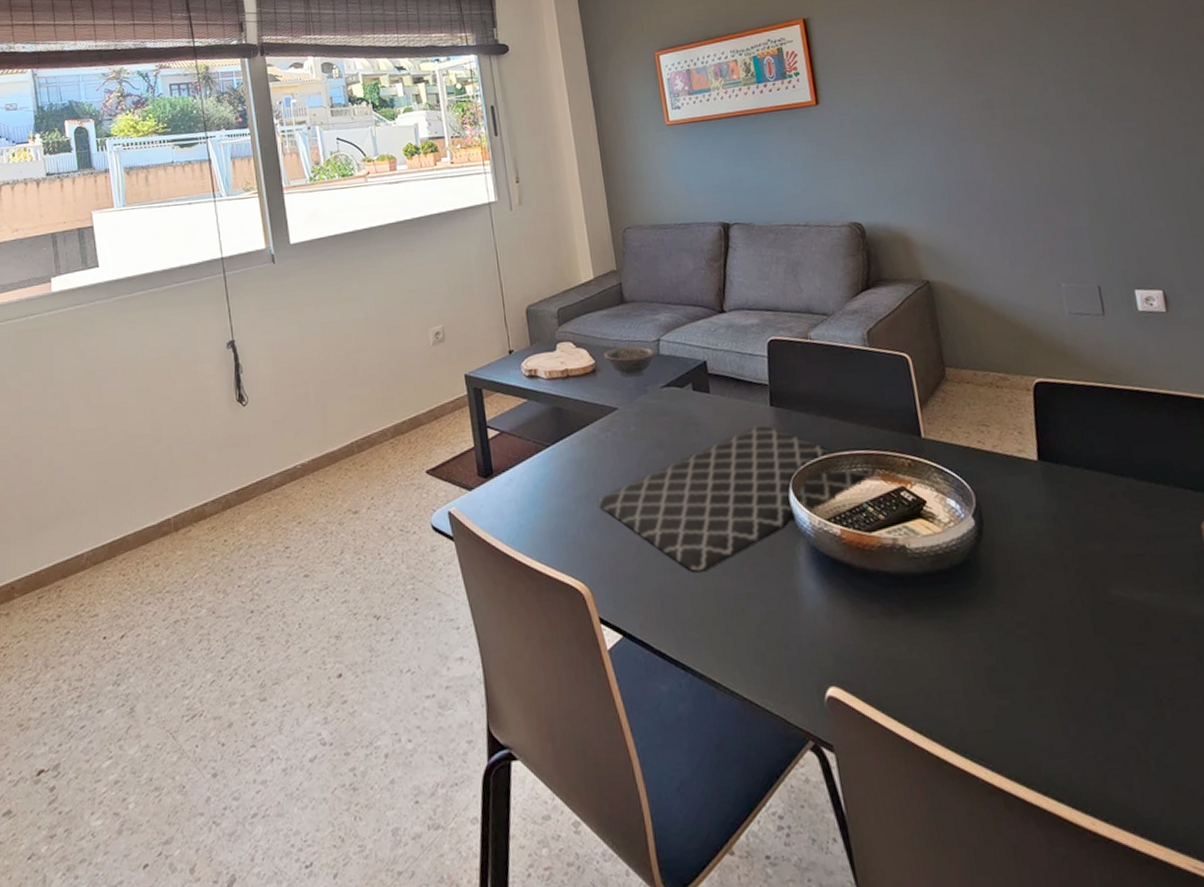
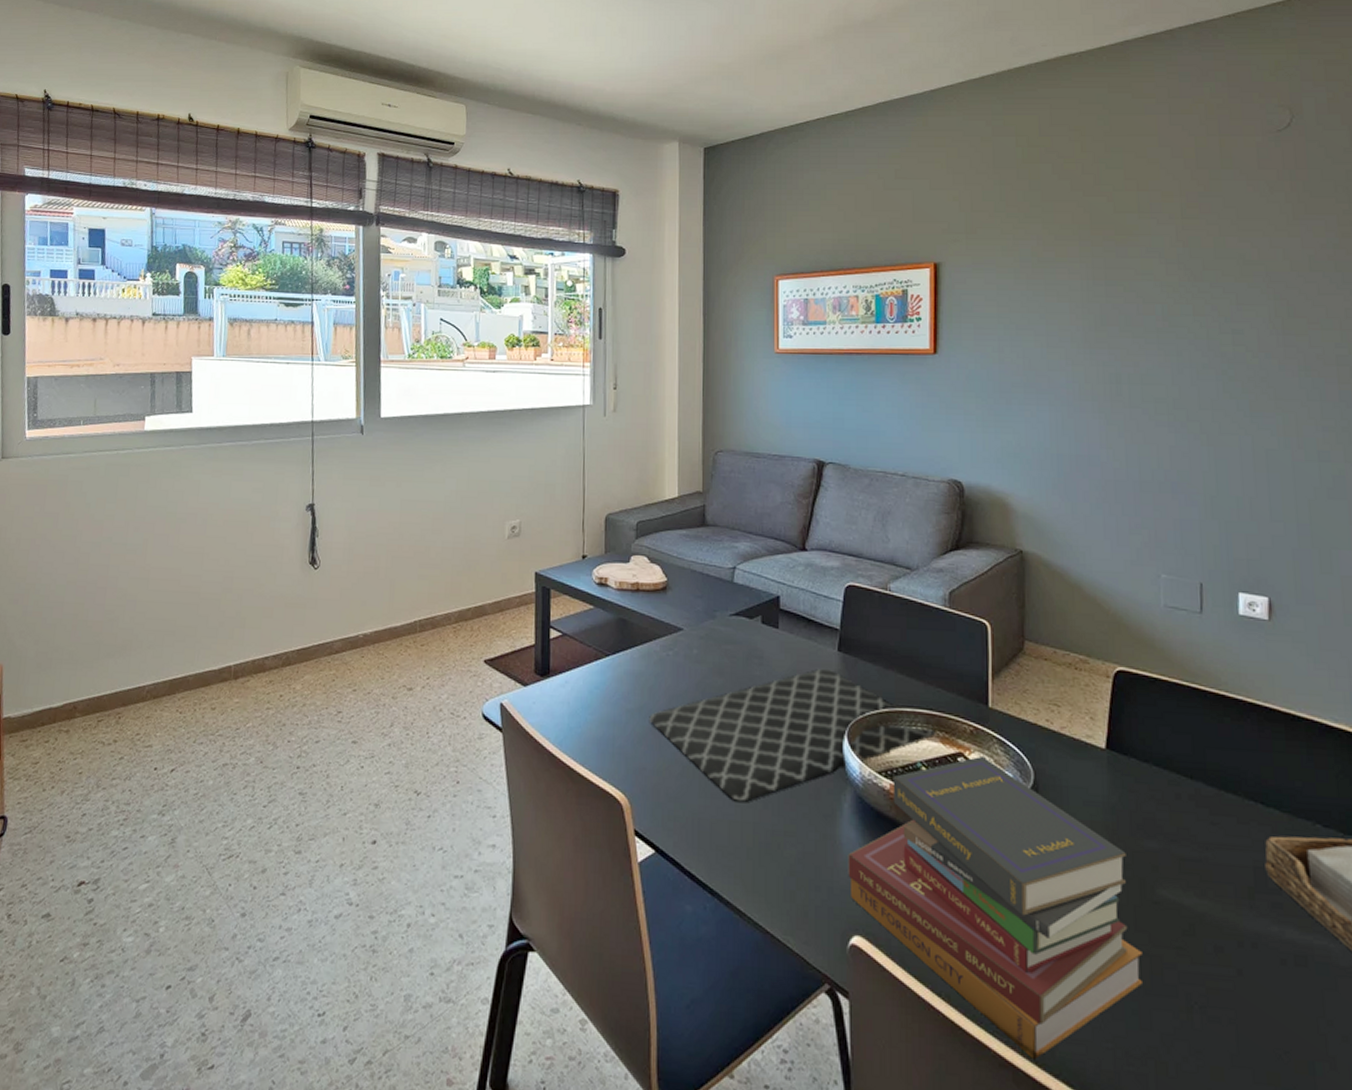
decorative bowl: present [603,346,658,378] -> none [676,569,731,601]
books: none [810,486,1112,782] -> present [848,755,1144,1061]

